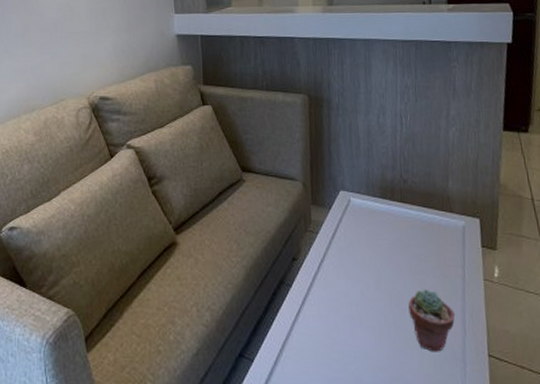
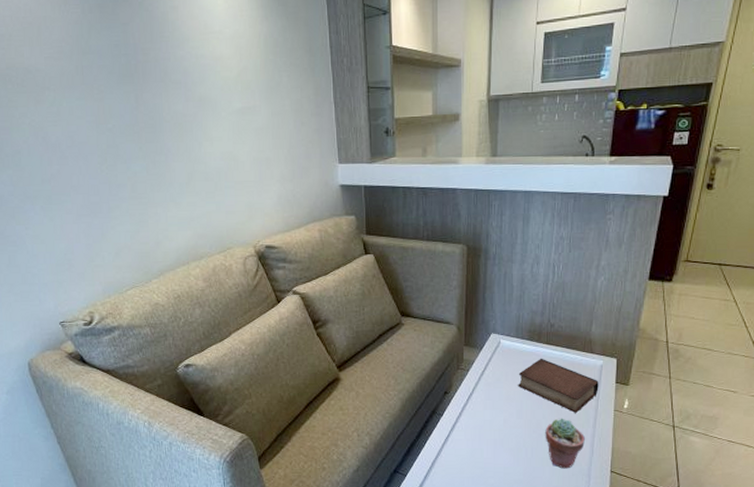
book: none [373,218,464,283] -> present [518,358,599,413]

